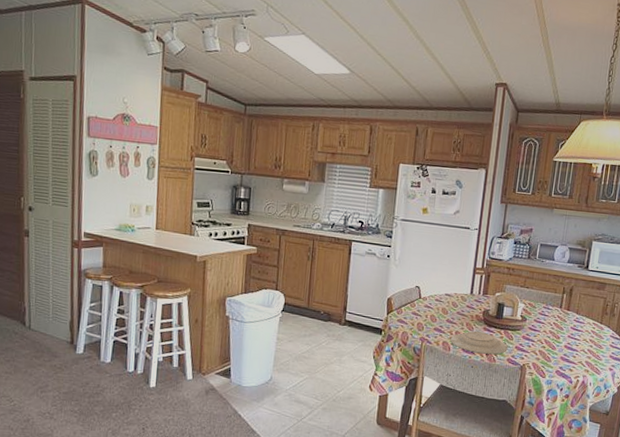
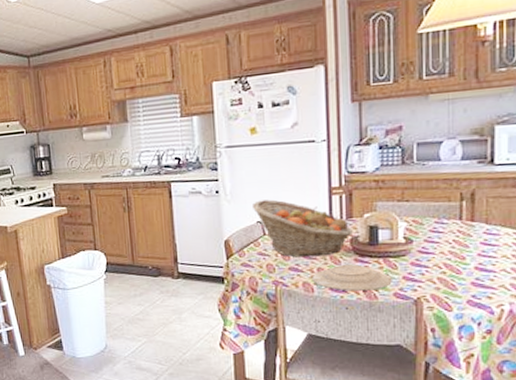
fruit basket: none [414,269,486,322] -> present [253,199,353,258]

